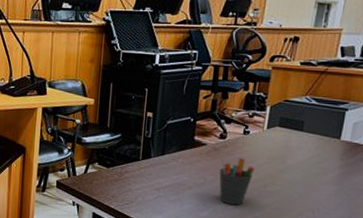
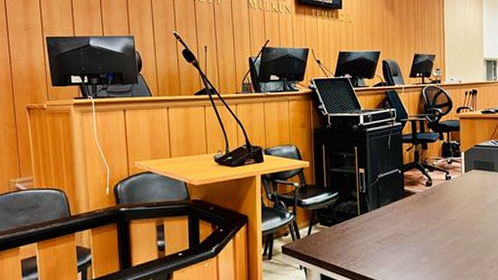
pen holder: present [219,154,254,206] -> none [429,200,461,248]

